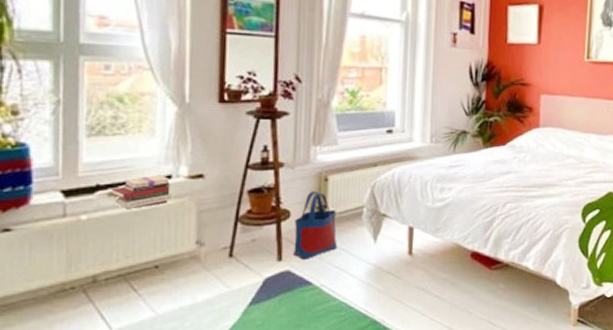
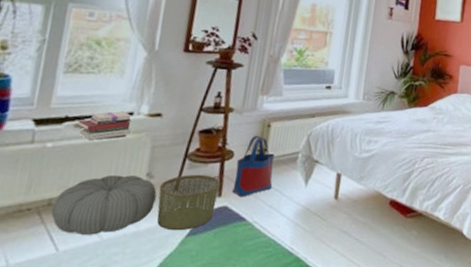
pouf: none [97,244,210,311] -> present [51,174,157,235]
basket: none [212,238,279,300] -> present [157,174,221,231]

